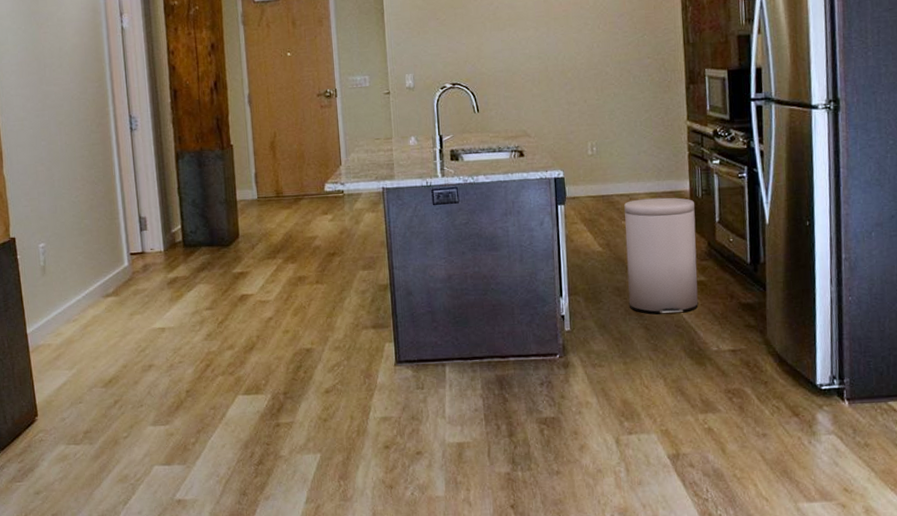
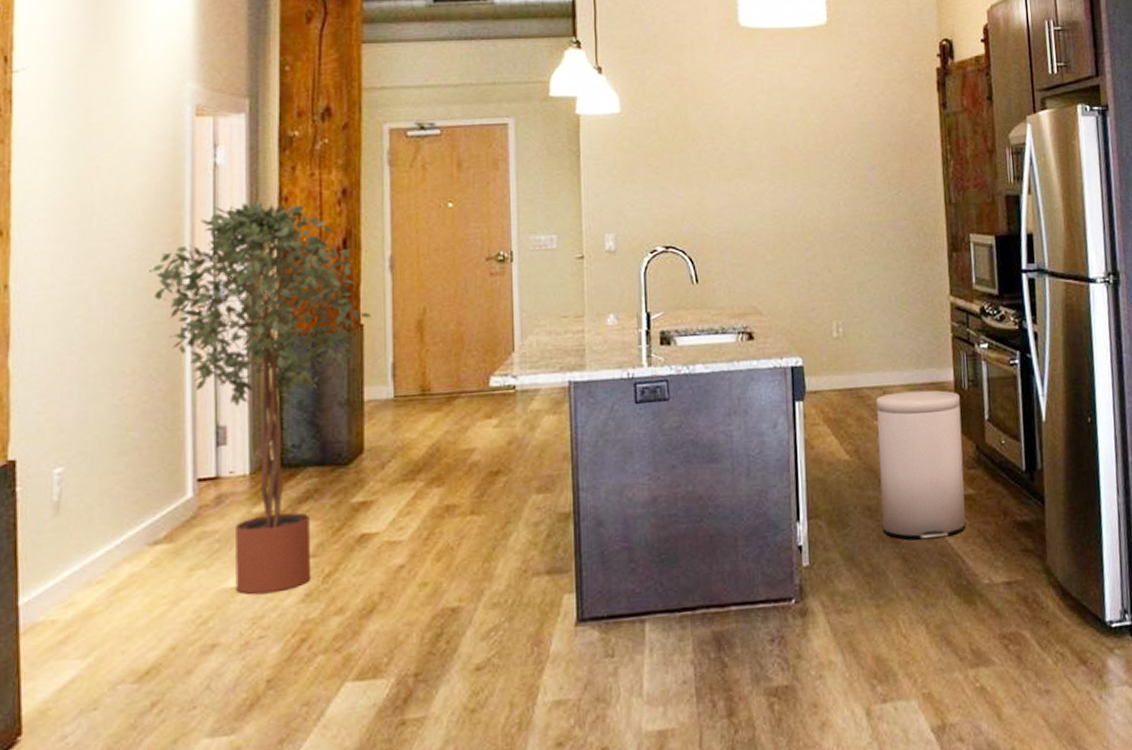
potted tree: none [86,54,238,333] -> present [149,200,371,595]

